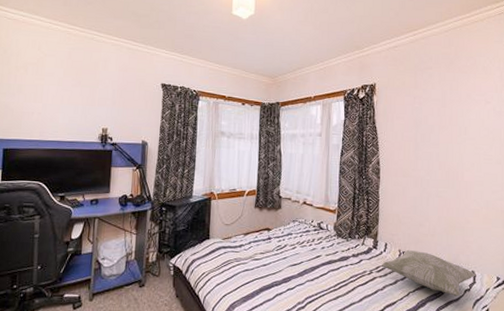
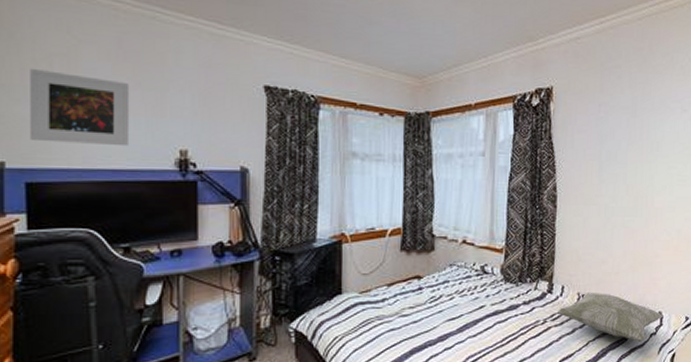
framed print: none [8,72,74,125] -> present [29,68,130,147]

